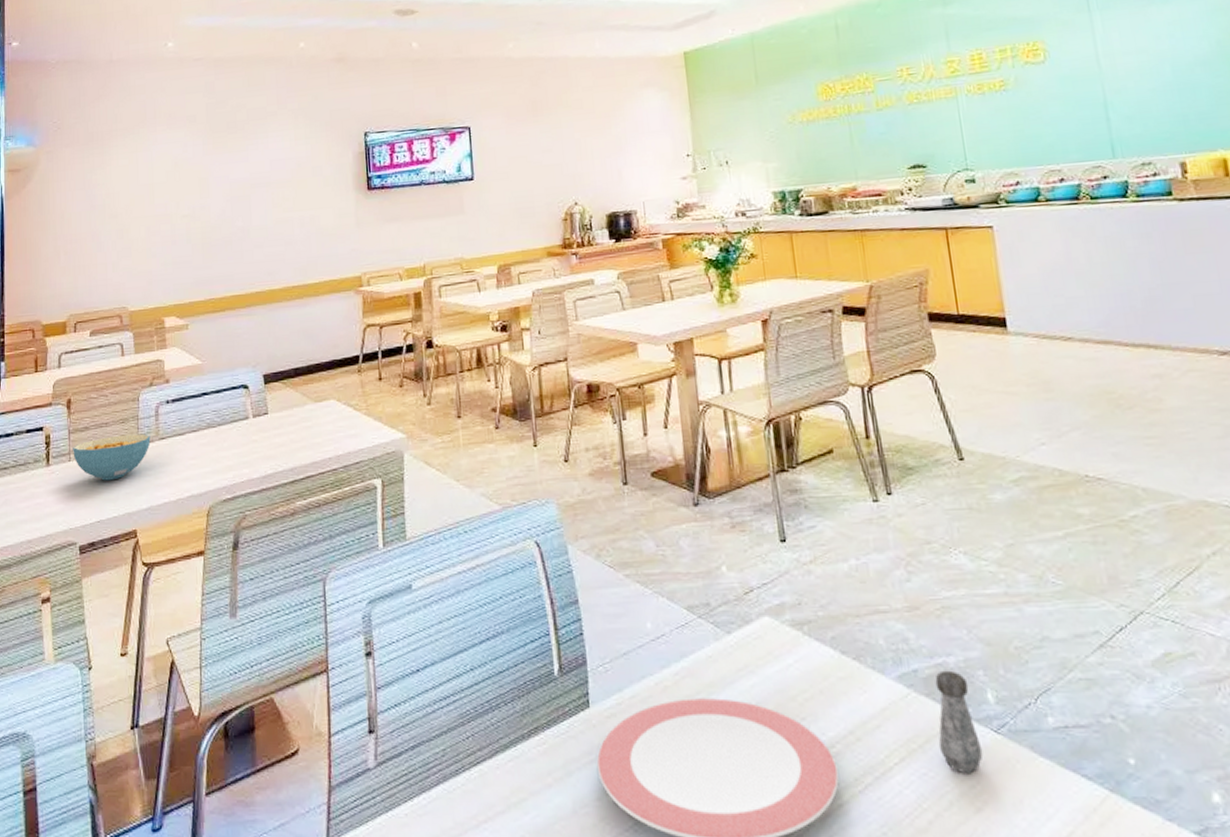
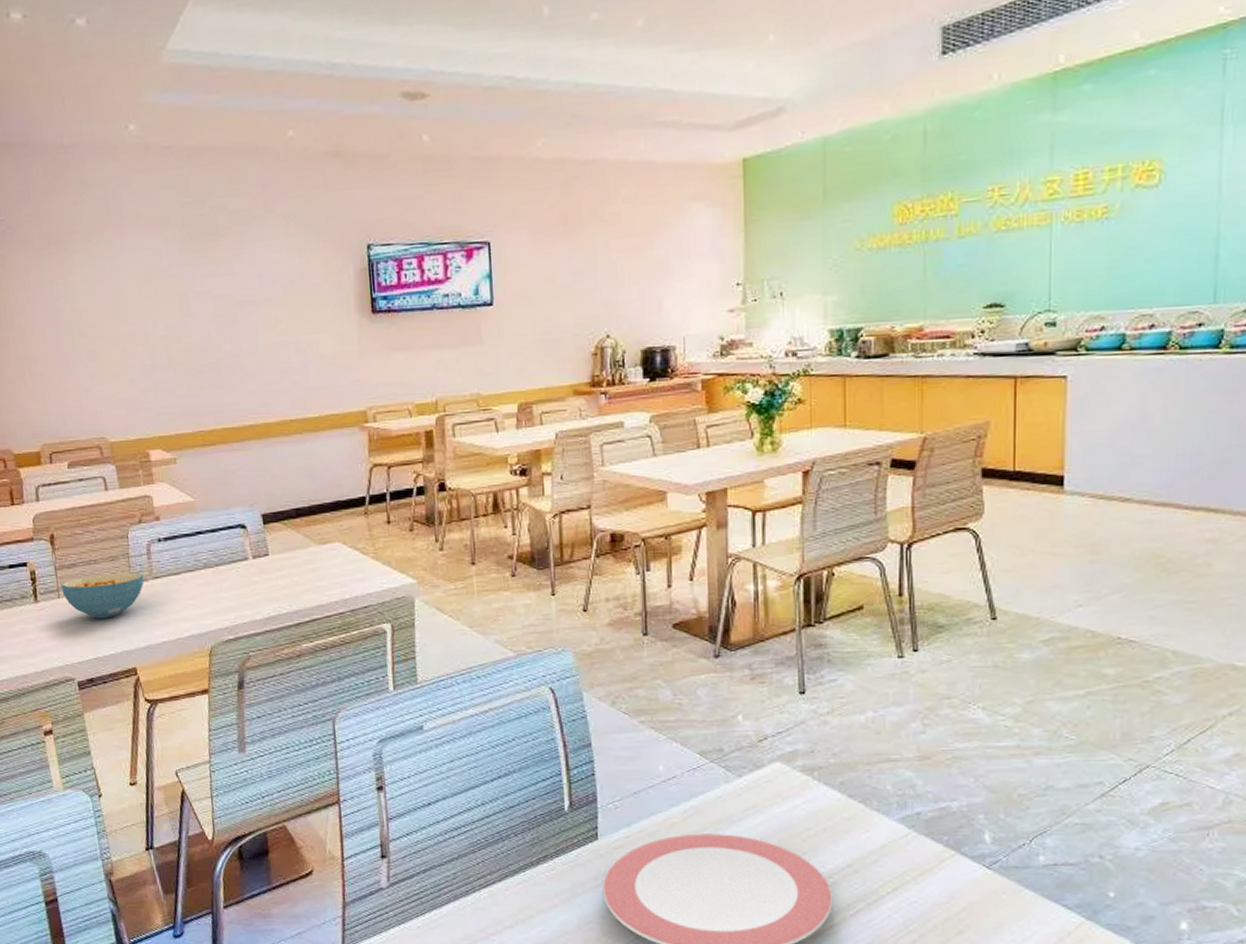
salt shaker: present [935,670,983,774] -> none [931,813,973,903]

